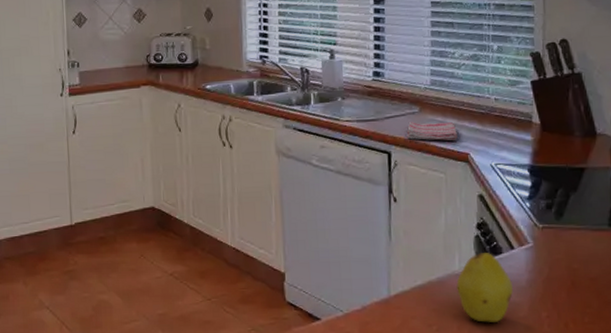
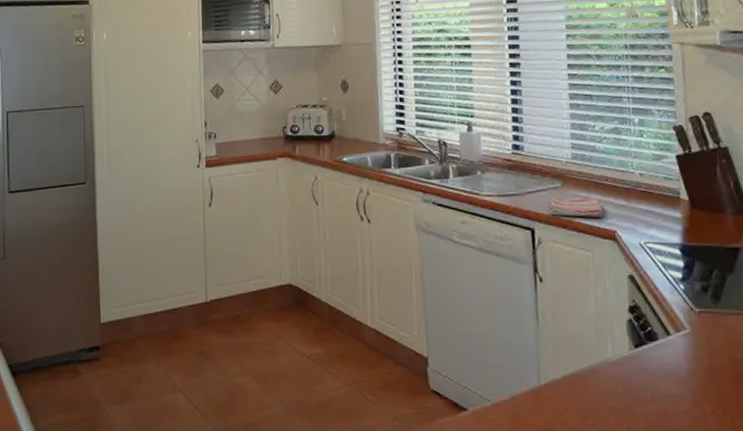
fruit: present [456,251,513,323] -> none [611,336,672,417]

